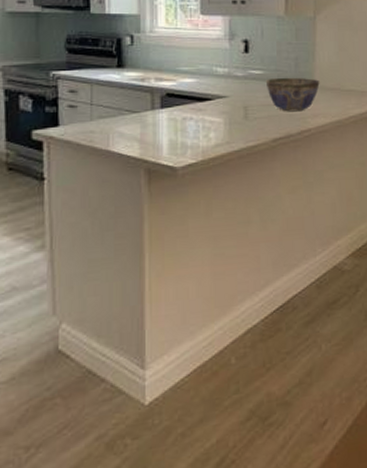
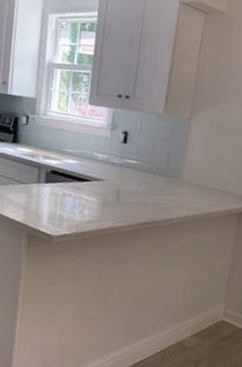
bowl: present [265,77,320,112] -> none [138,168,187,202]

